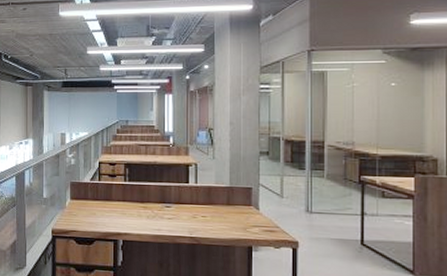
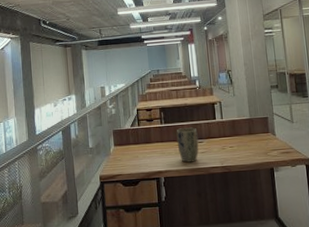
plant pot: none [141,188,166,228] -> present [176,127,199,163]

